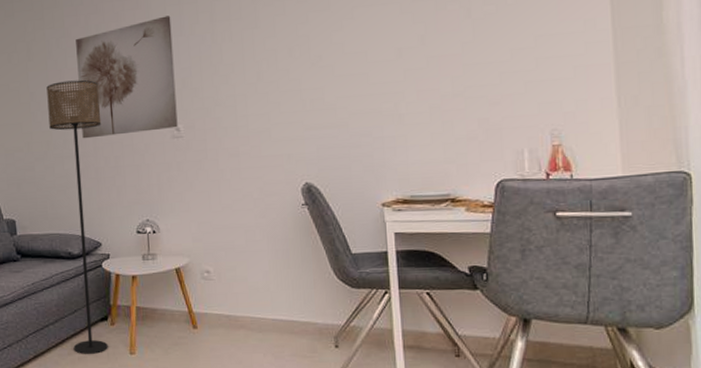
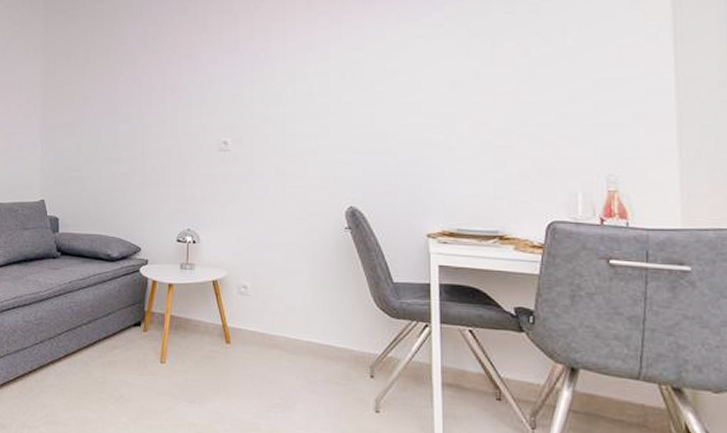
floor lamp: present [46,79,108,354] -> none [100,87,151,359]
wall art: present [76,16,178,139] -> none [131,32,227,144]

